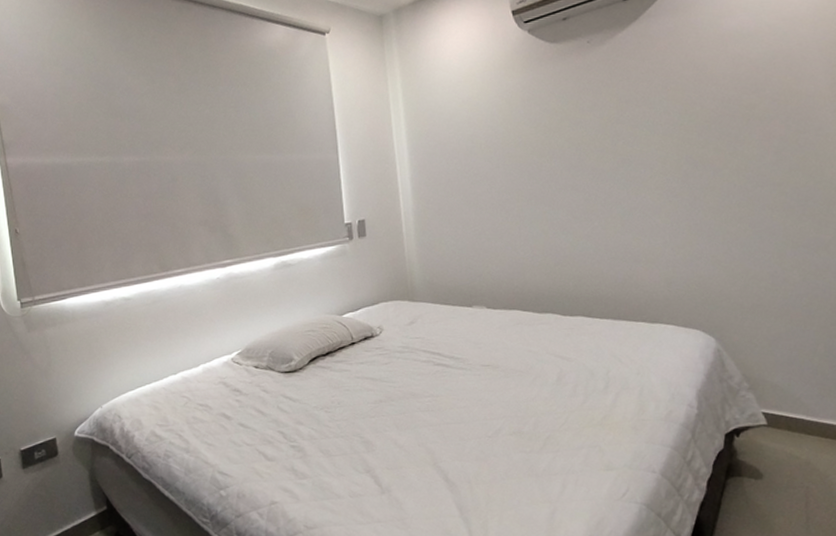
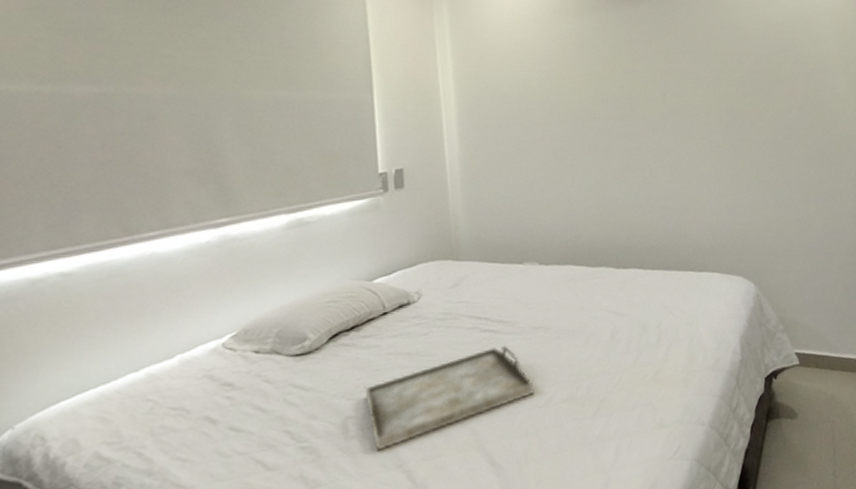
serving tray: none [338,378,484,457] -> present [364,345,535,451]

